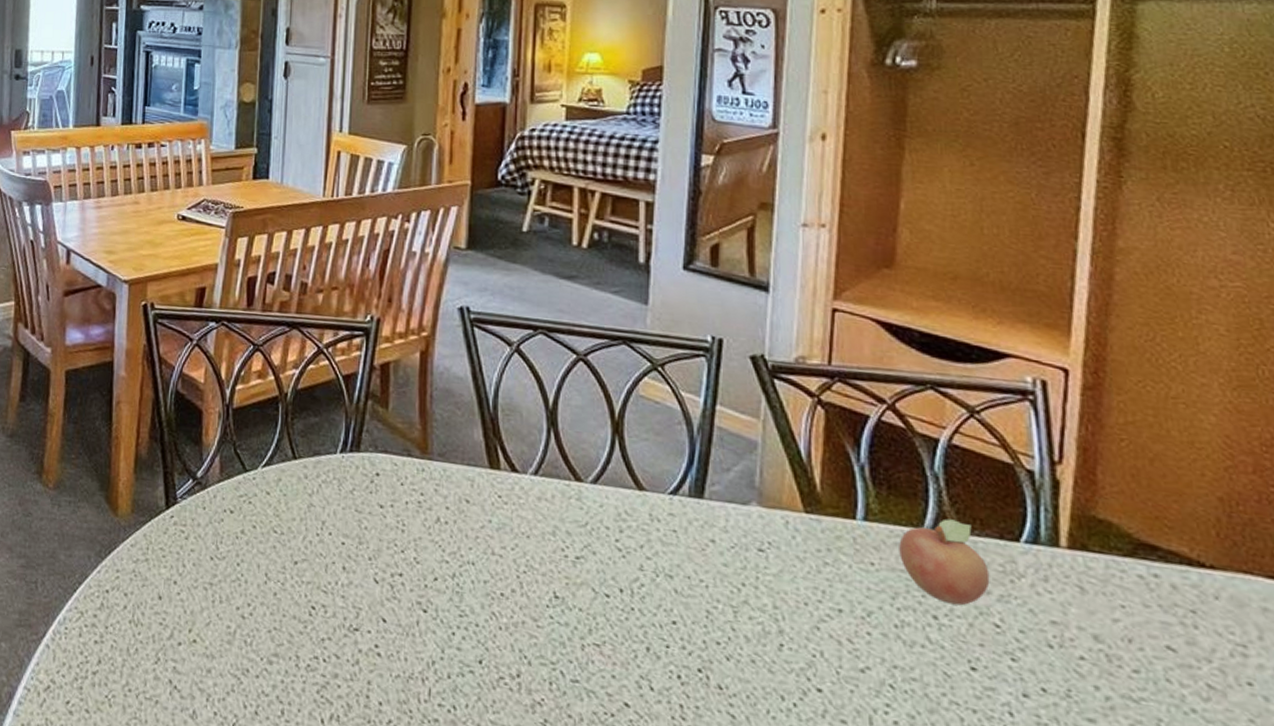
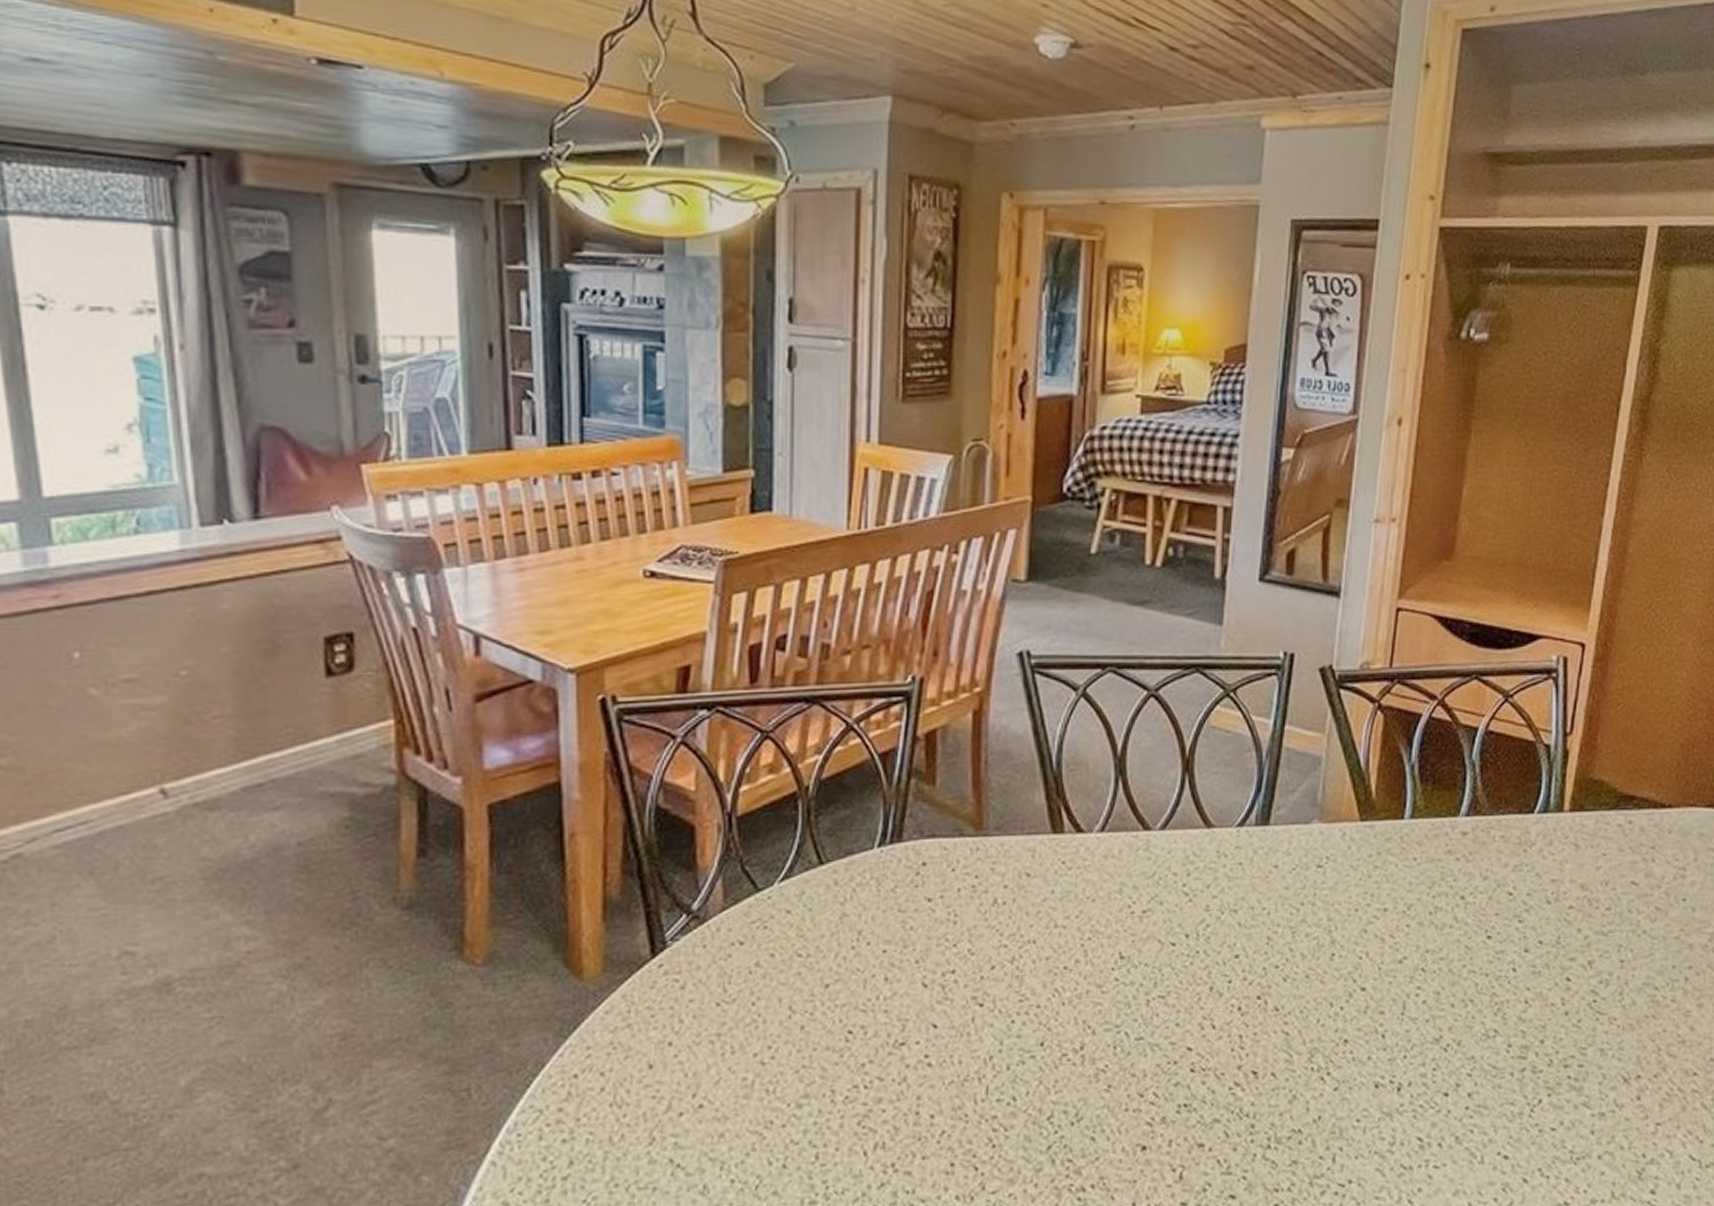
fruit: present [899,518,990,606] -> none [1438,803,1508,883]

